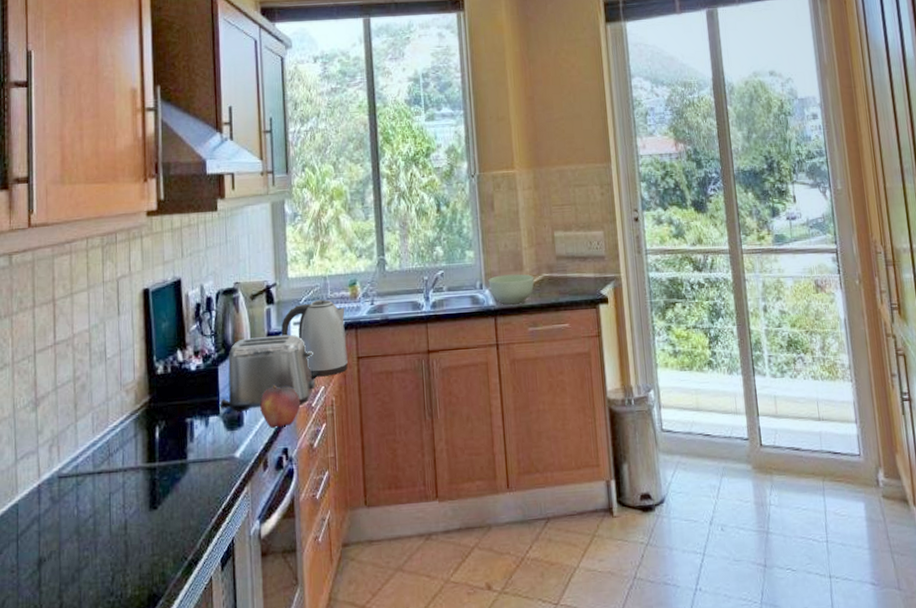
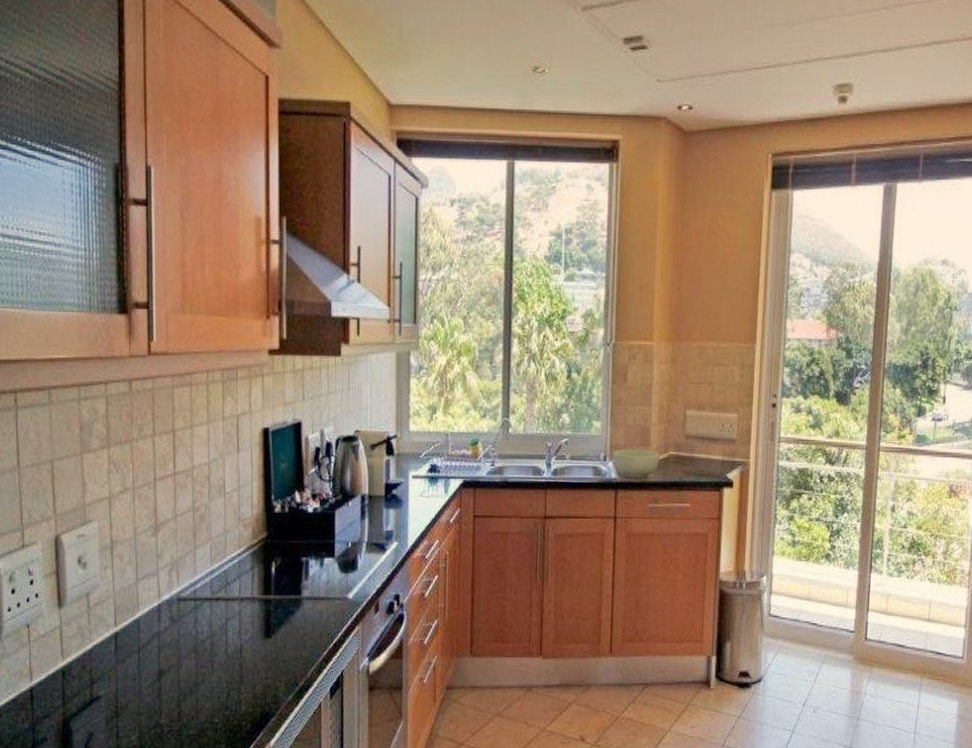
toaster: present [218,334,316,411] -> none [334,486,431,556]
fruit: present [260,385,301,428] -> none [375,534,415,575]
kettle: present [282,299,348,377] -> none [400,455,465,531]

